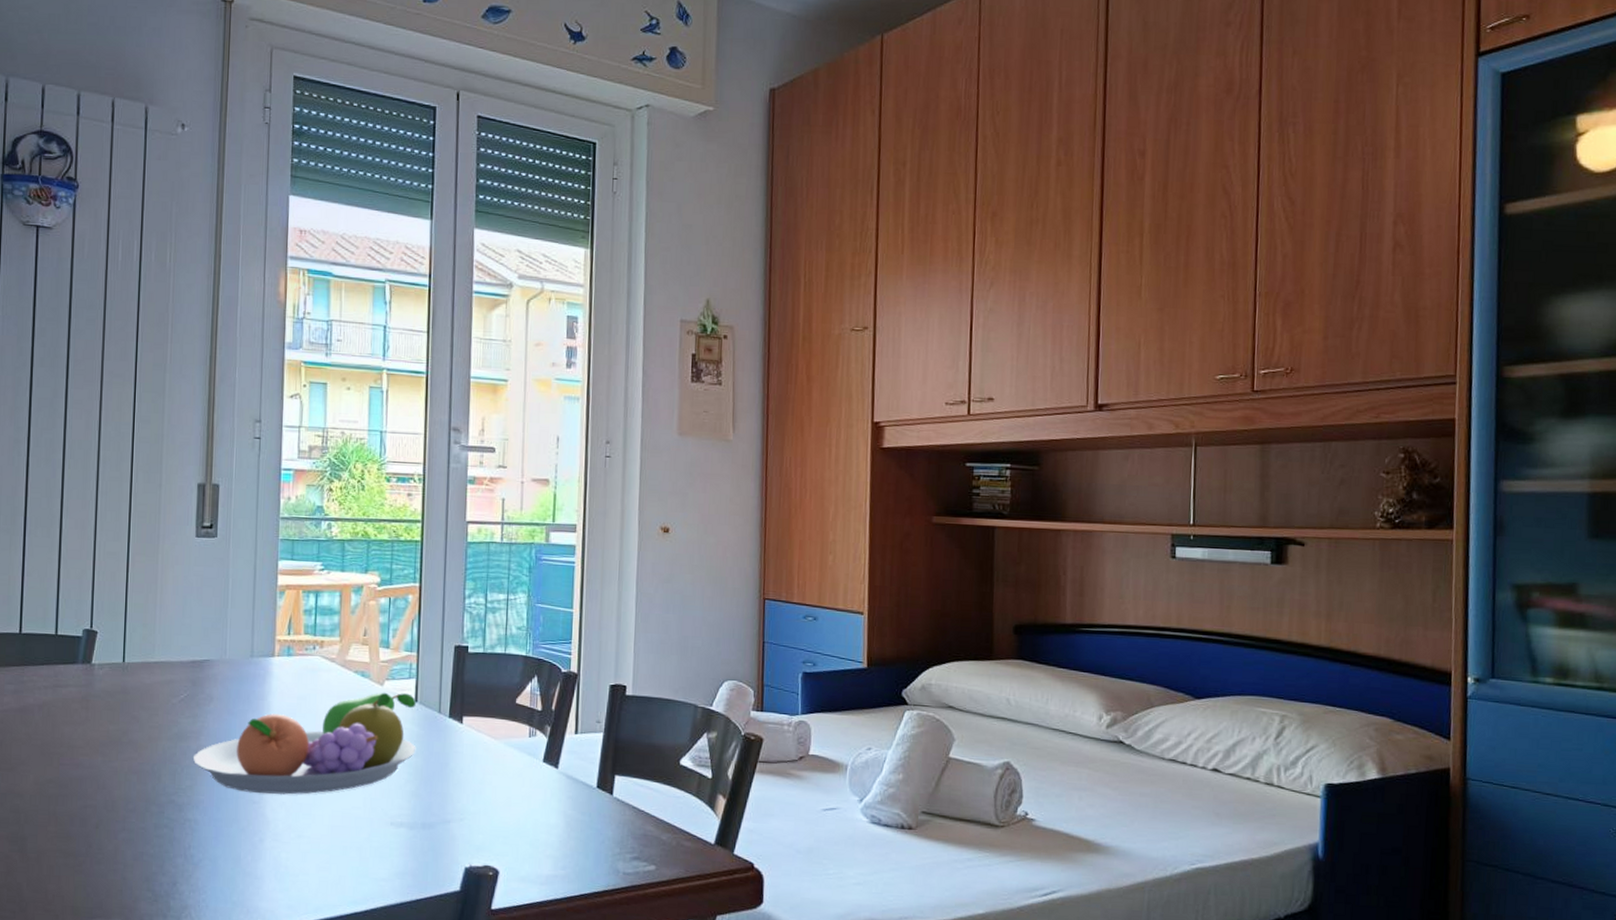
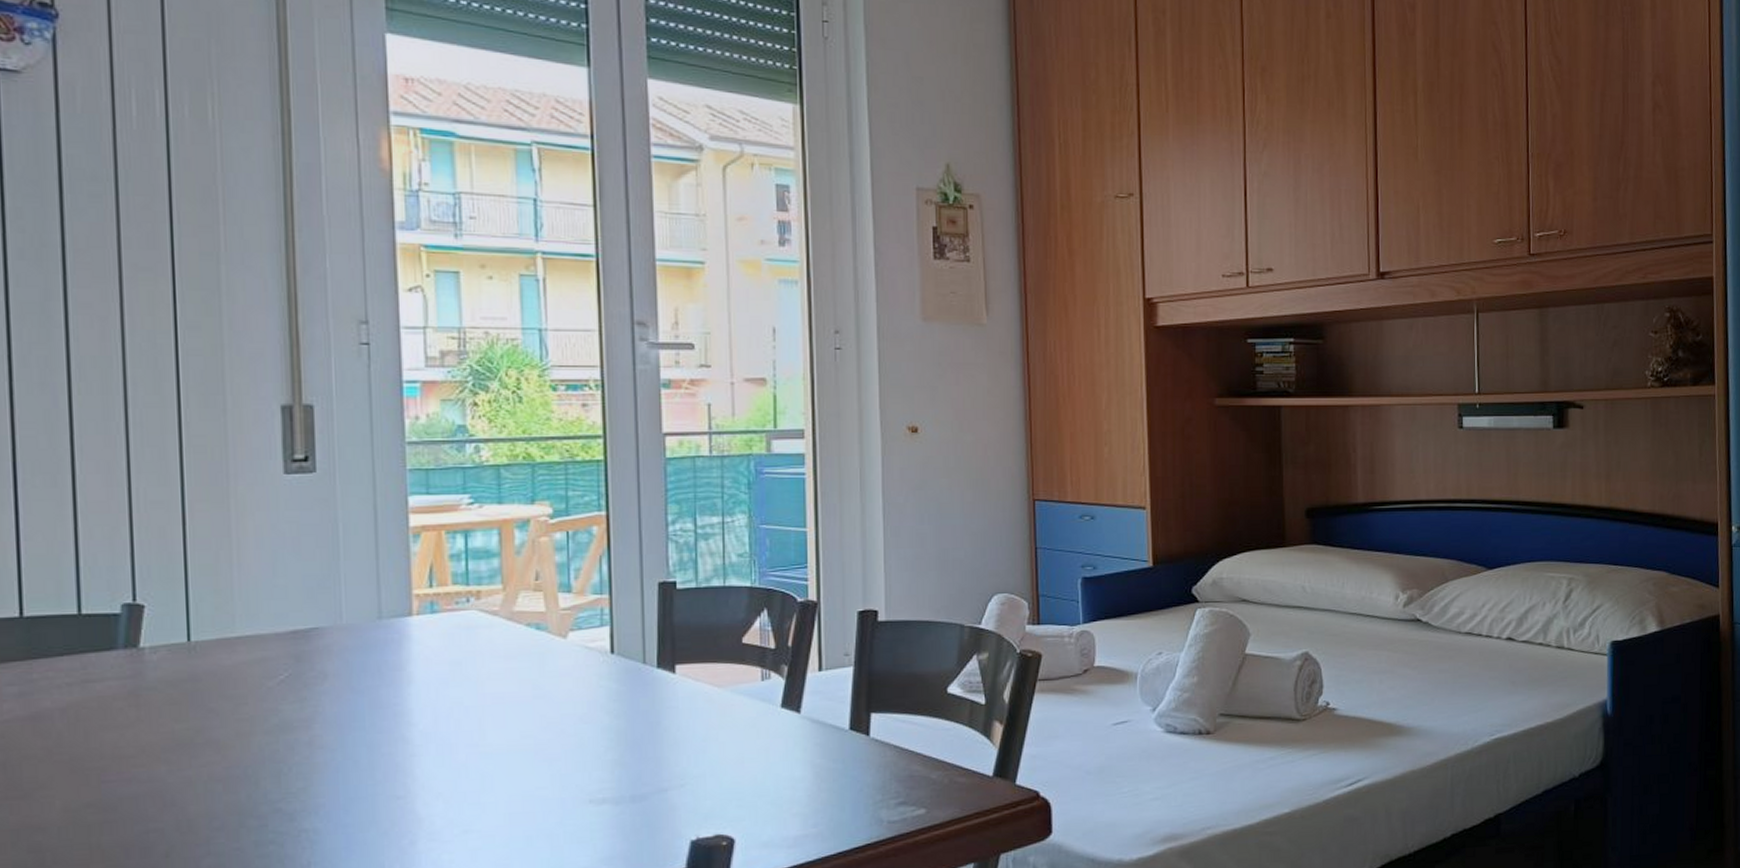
fruit bowl: present [192,692,416,795] -> none [304,644,617,787]

